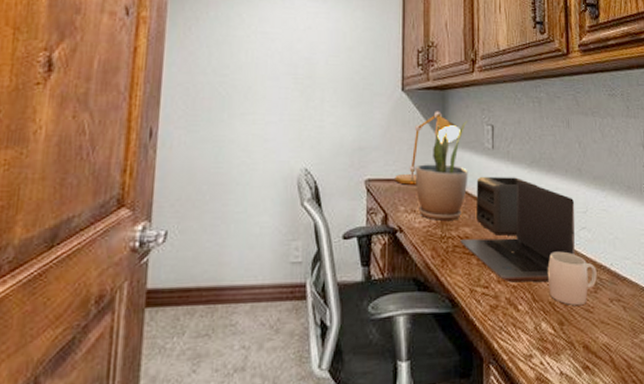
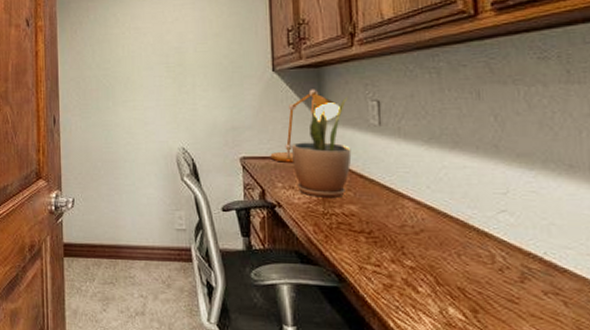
laptop computer: present [460,179,575,283] -> none [345,156,492,265]
desk organizer: present [476,176,538,236] -> none [361,153,439,215]
mug: present [547,251,597,305] -> none [454,234,524,294]

